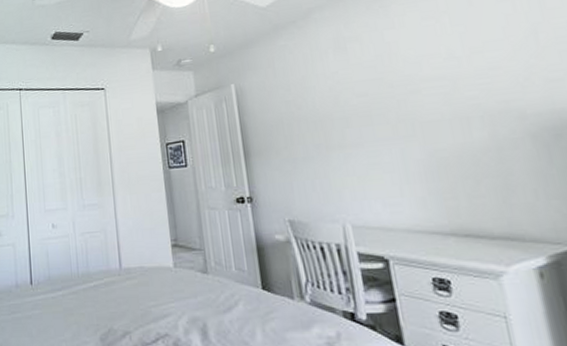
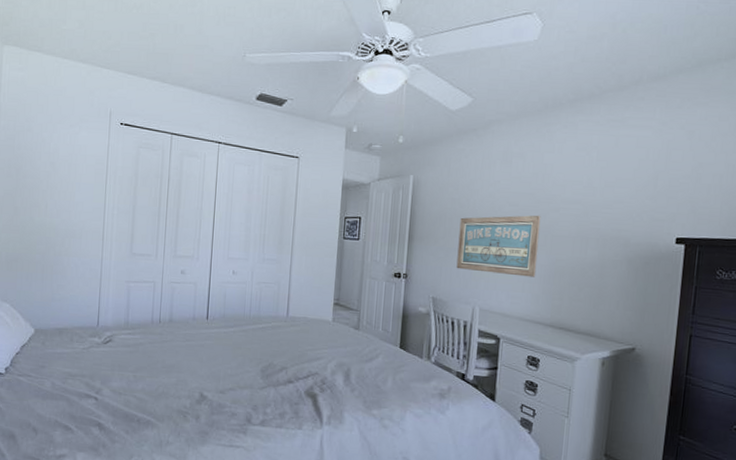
wall art: none [301,101,414,182] -> present [456,215,541,278]

